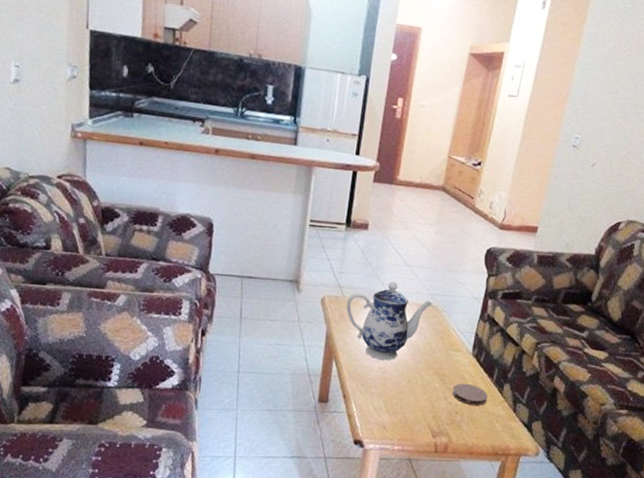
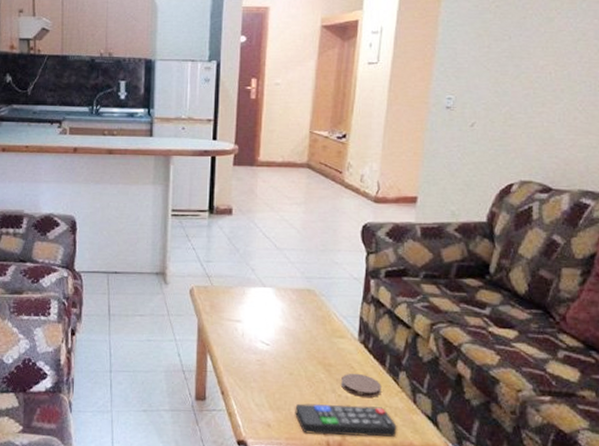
teapot: present [346,281,433,361] -> none [216,266,309,352]
remote control: none [409,408,497,441] -> present [295,403,397,437]

